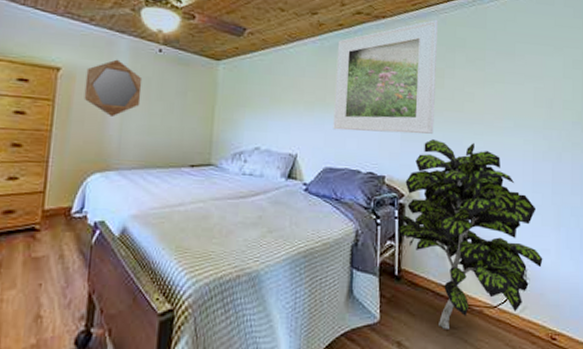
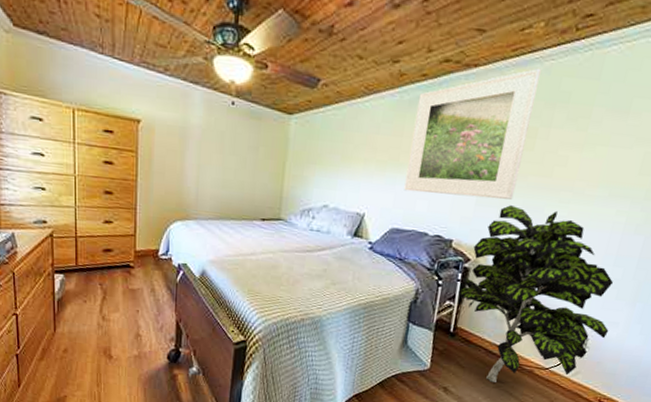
home mirror: present [84,59,143,116] -> none [163,112,216,169]

